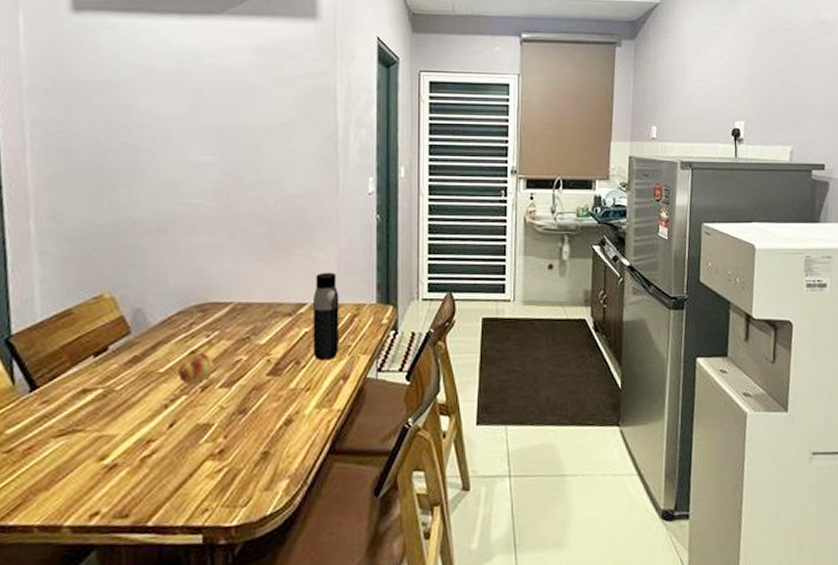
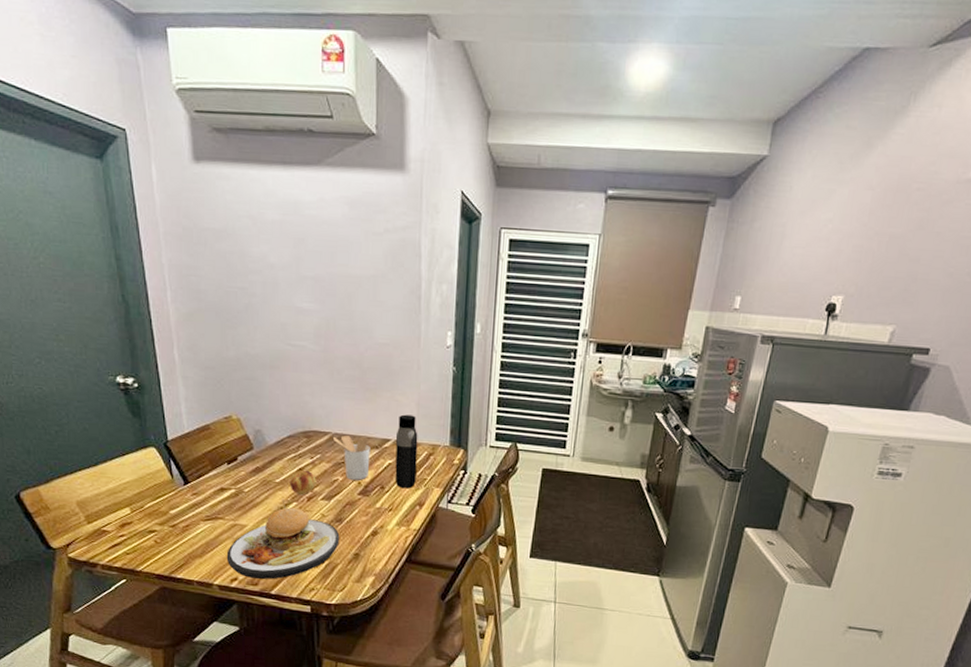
plate: none [85,392,243,508] -> present [226,498,340,580]
utensil holder: none [236,304,282,358] -> present [333,435,371,480]

